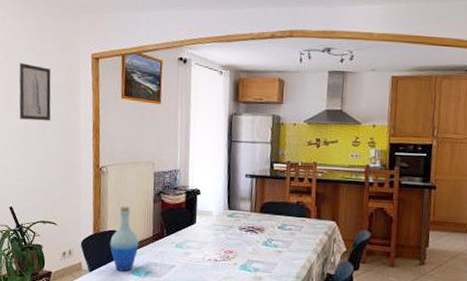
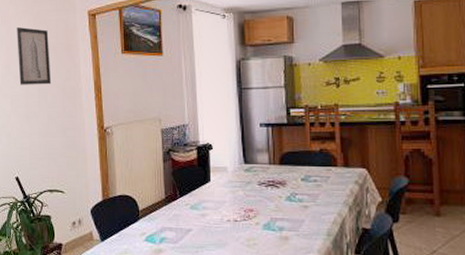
bottle: present [110,206,139,272] -> none [121,168,151,239]

